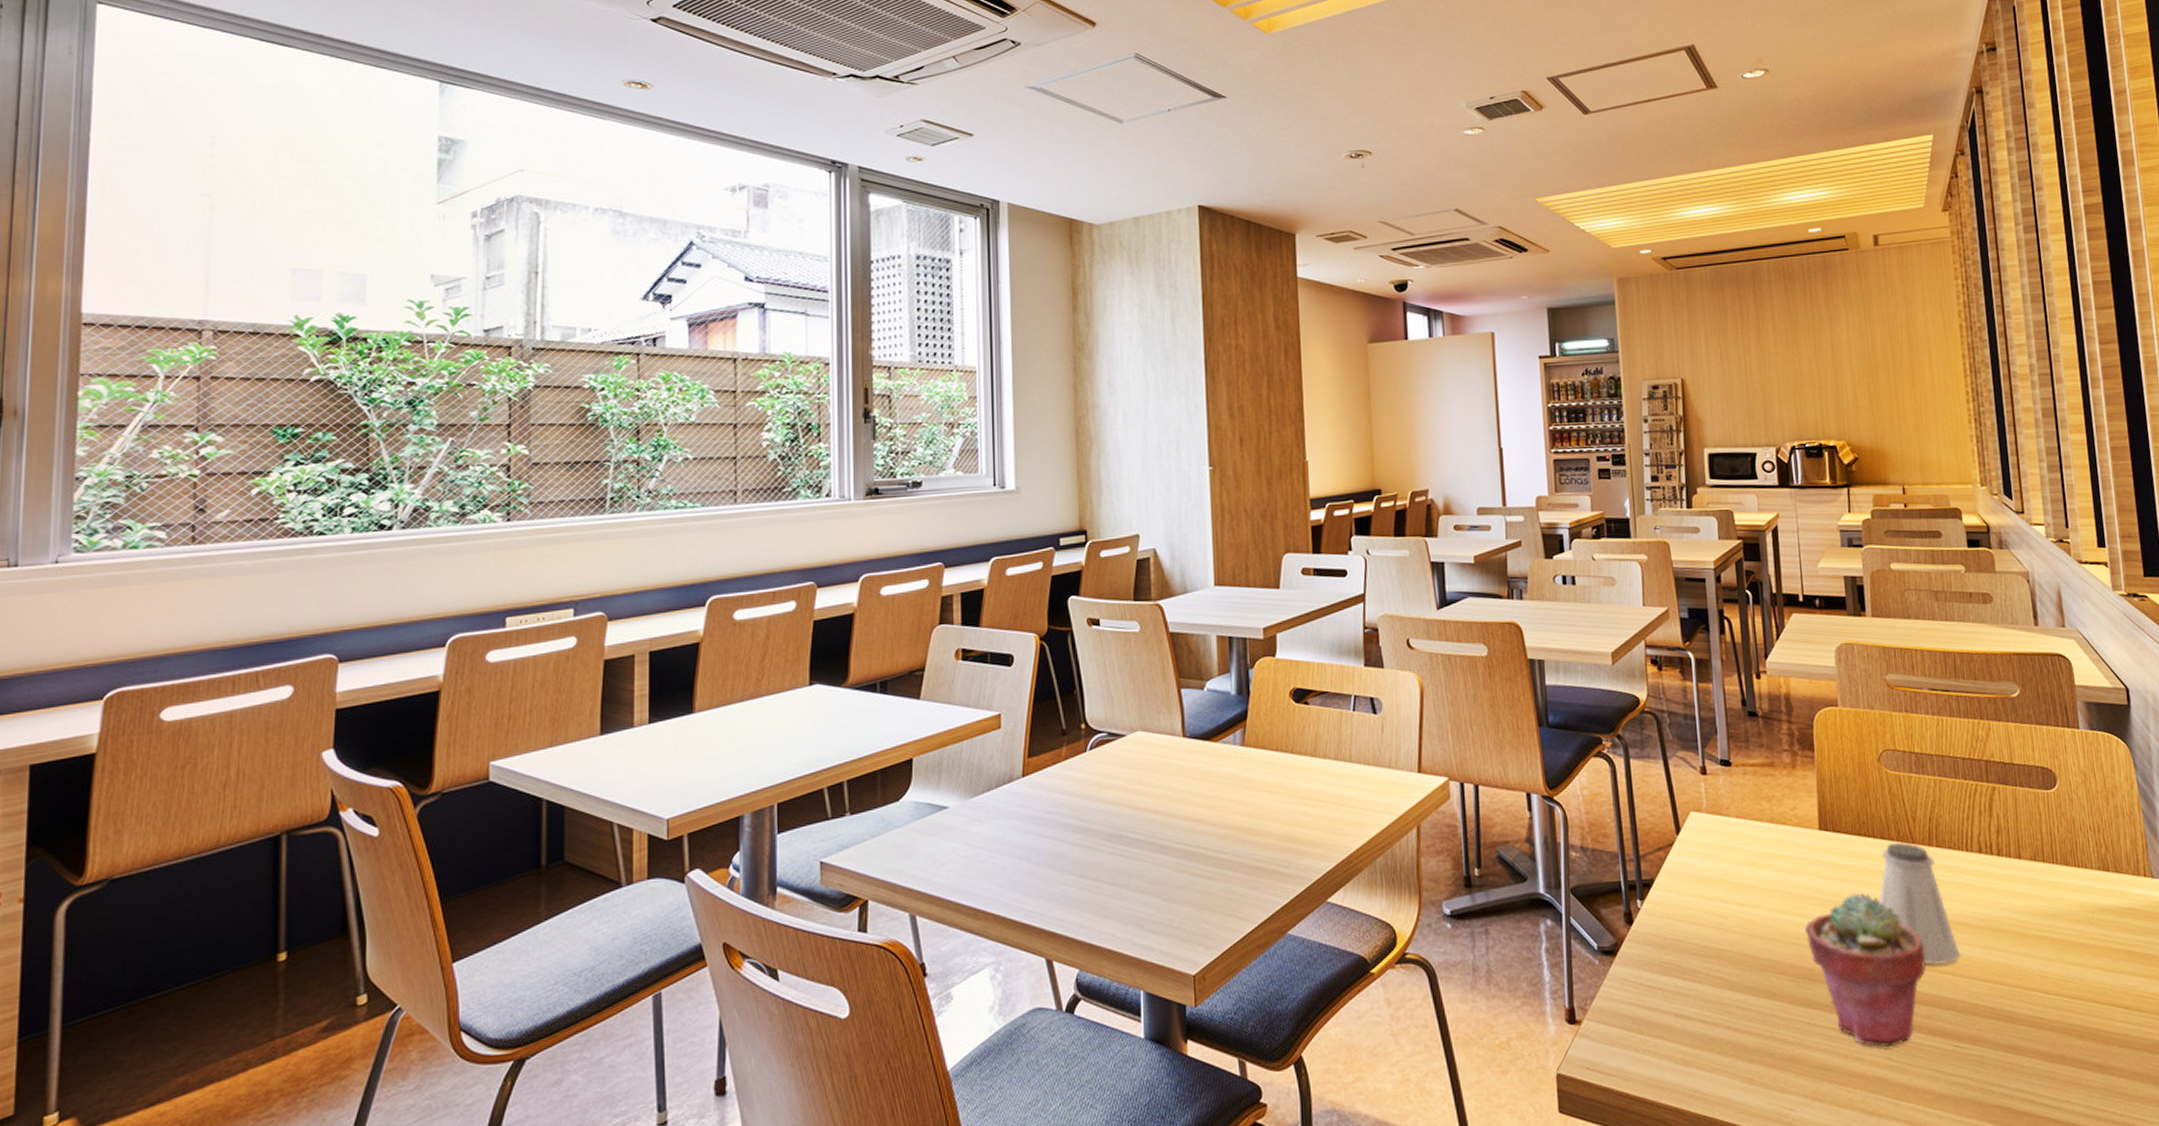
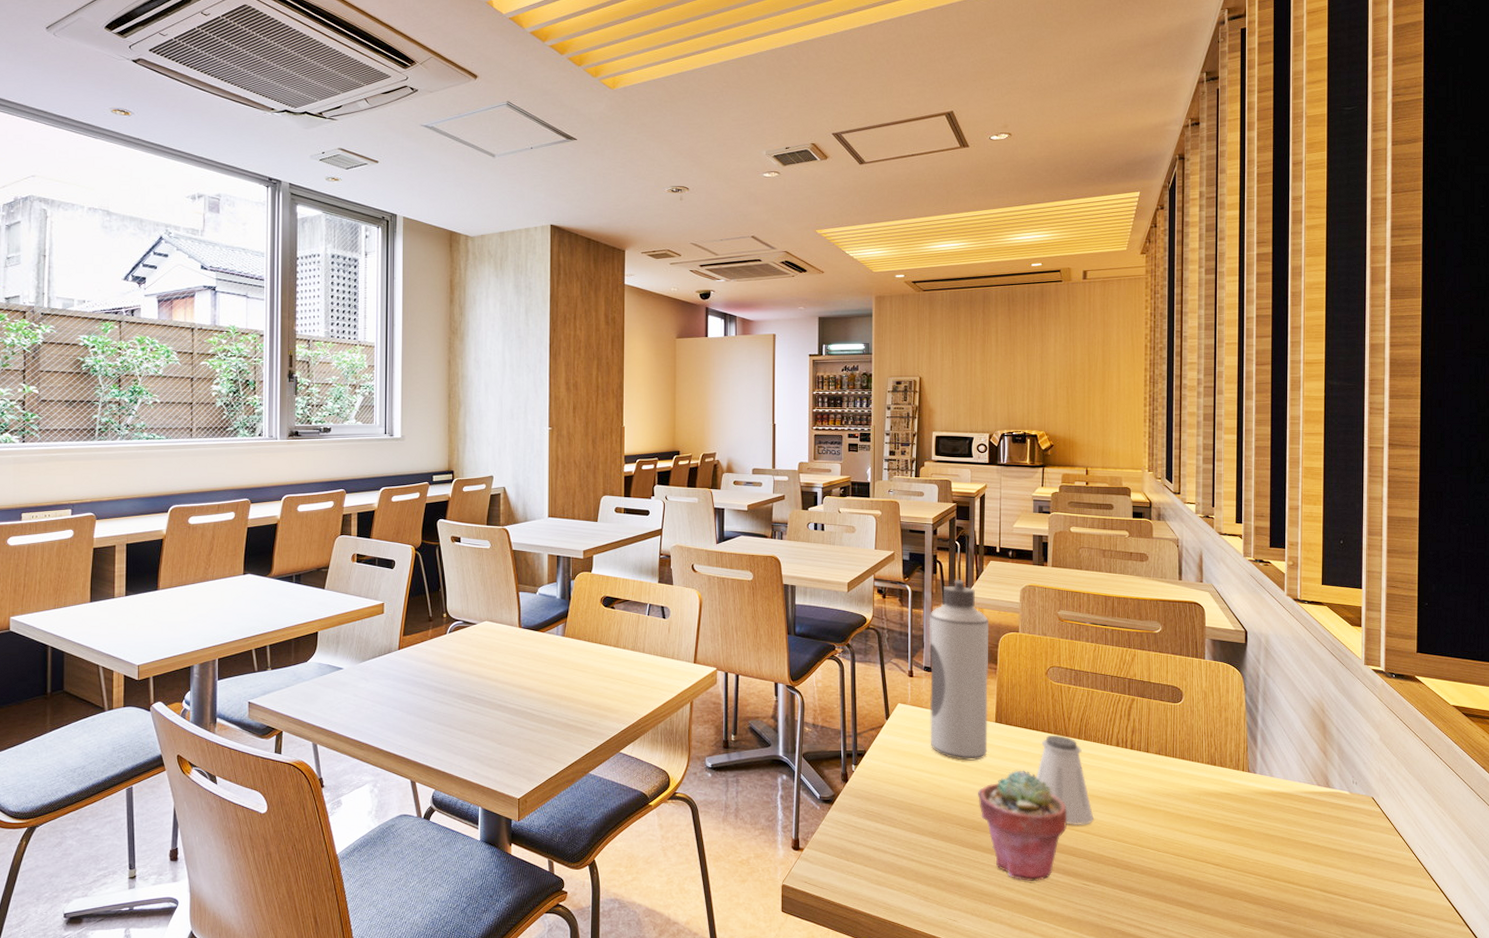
water bottle: none [1720,640,1813,885] -> present [929,579,988,761]

